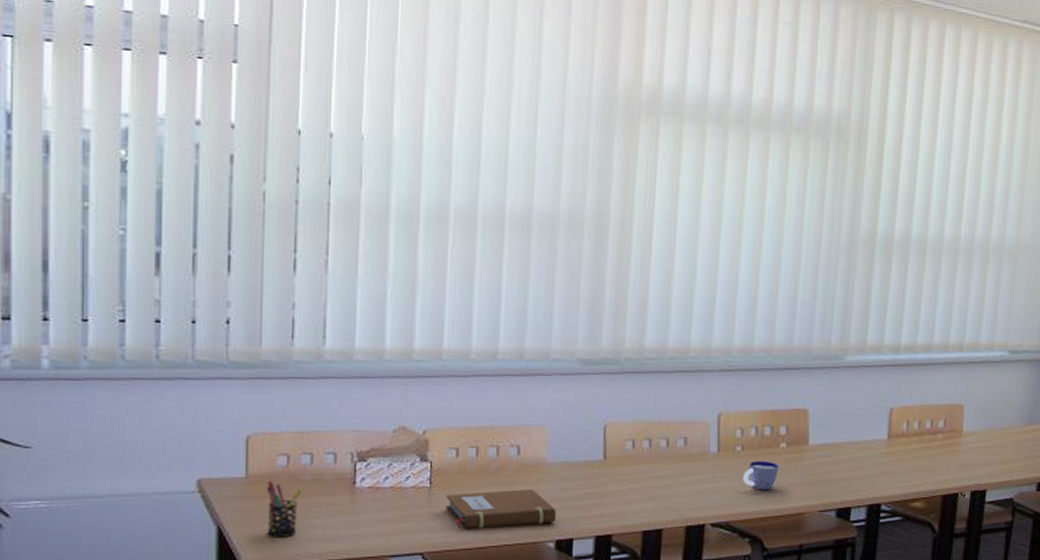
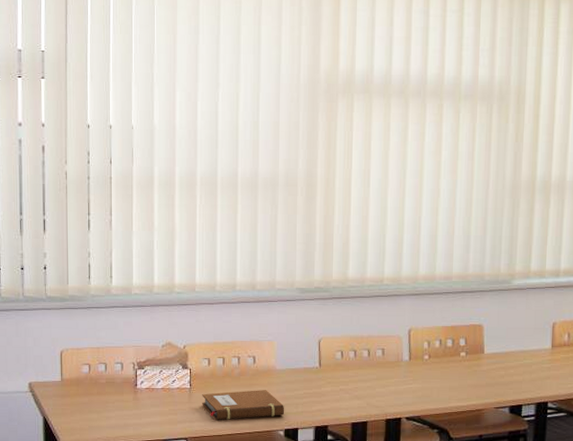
pen holder: present [266,480,302,537] -> none [76,383,100,425]
cup: present [743,460,779,491] -> none [431,366,460,391]

